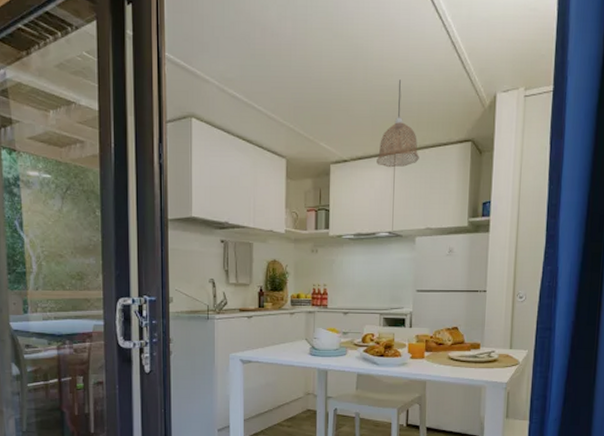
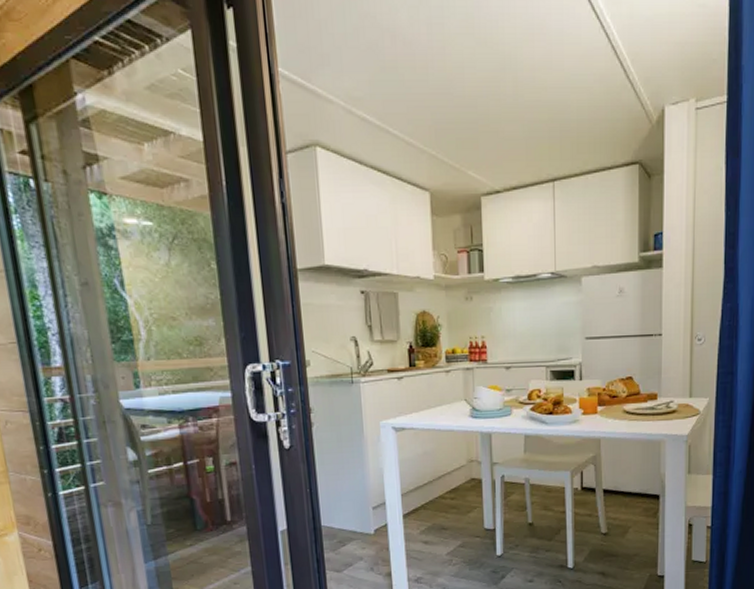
pendant lamp: present [377,80,419,168] -> none [533,93,581,198]

